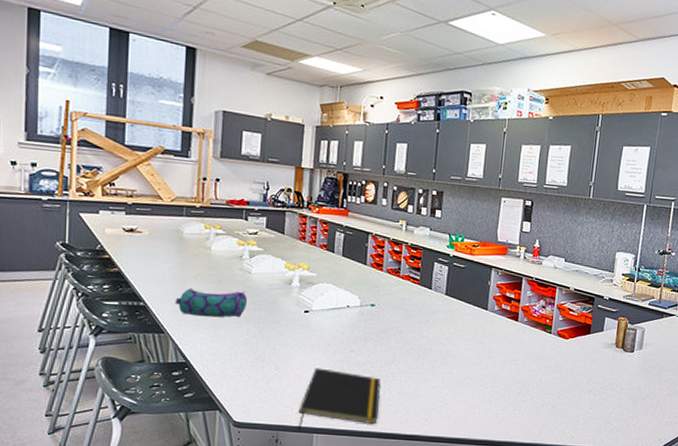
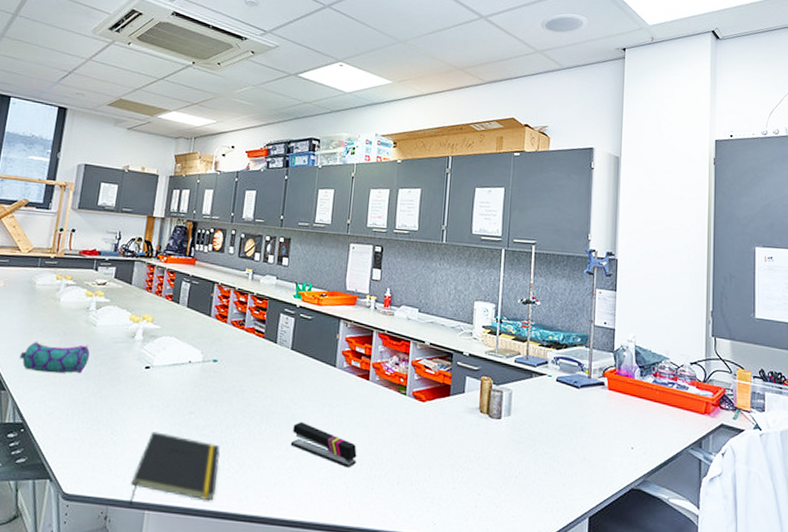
stapler: none [446,358,506,394] -> present [290,422,357,468]

